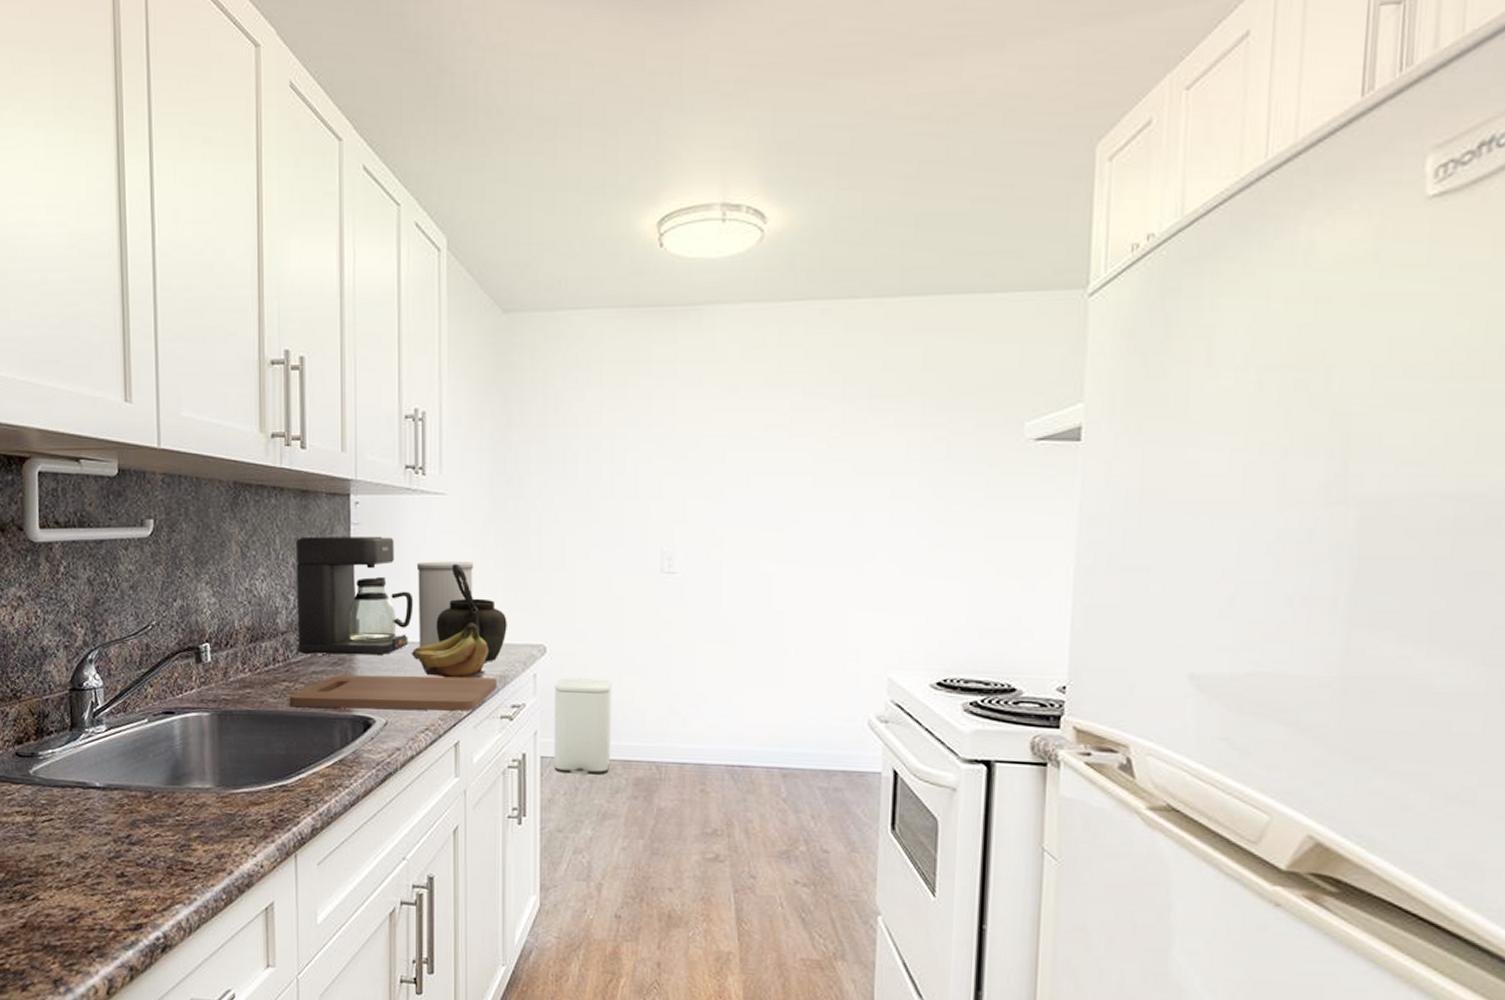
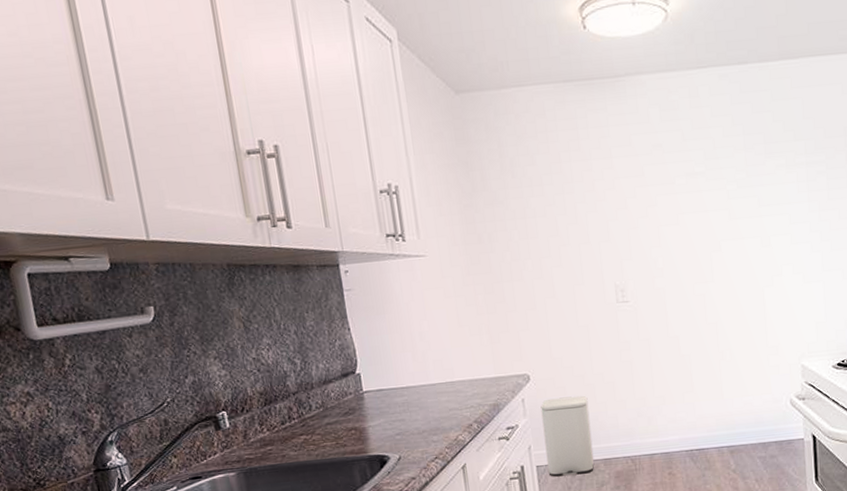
cutting board: present [289,674,497,711] -> none [308,407,492,456]
coffee maker: present [295,536,414,656] -> none [294,298,411,410]
fruit: present [411,623,488,679] -> none [413,363,481,413]
canister: present [416,561,473,647] -> none [408,311,461,390]
kettle: present [436,563,507,662] -> none [432,314,495,395]

